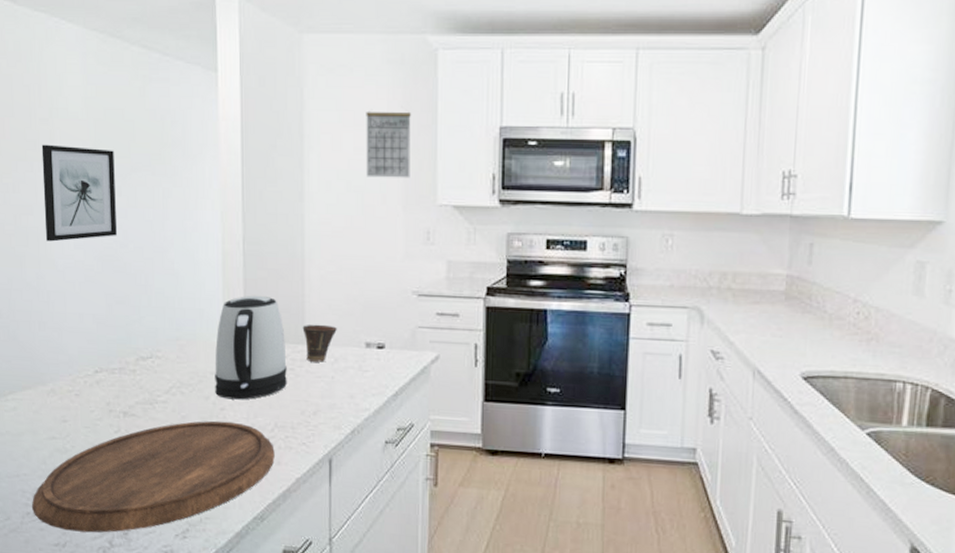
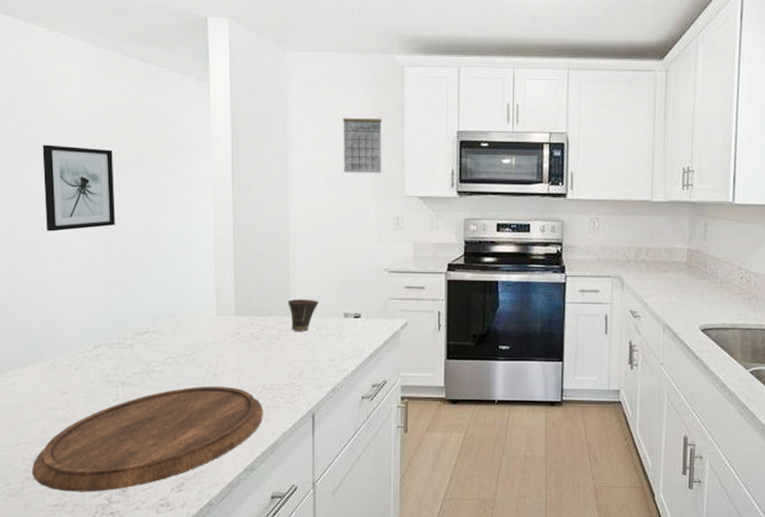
kettle: present [215,295,287,400] -> none [208,275,274,367]

